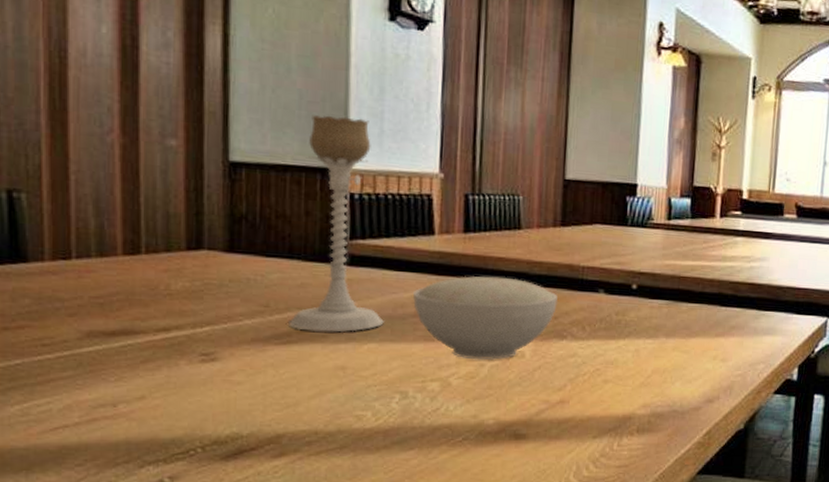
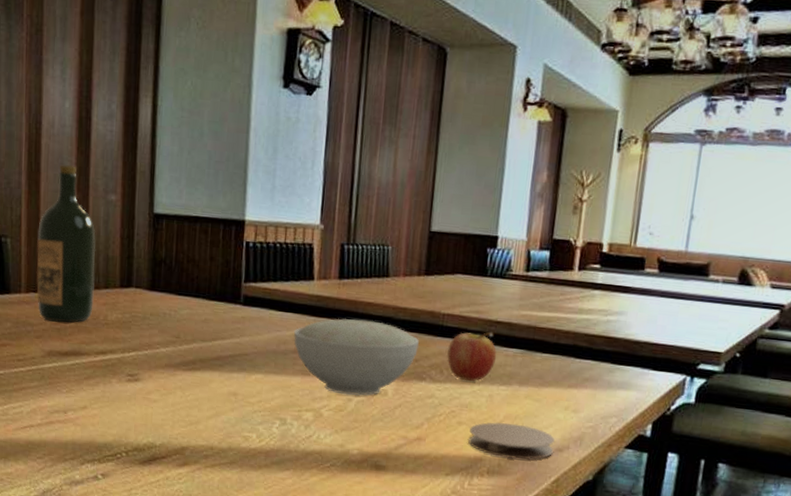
wine bottle: none [66,102,152,296] -> present [37,164,96,323]
candle holder: present [288,115,384,333] -> none [194,173,269,363]
fruit: none [589,284,642,337] -> present [447,332,497,382]
coaster: none [614,377,704,414] -> present [467,421,555,460]

